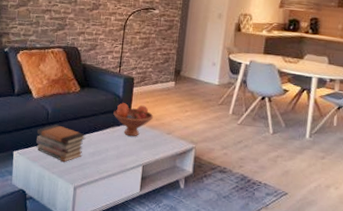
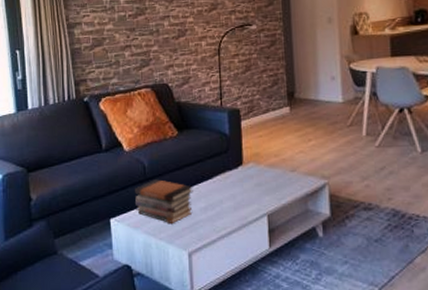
fruit bowl: present [113,103,154,137] -> none [222,140,271,181]

